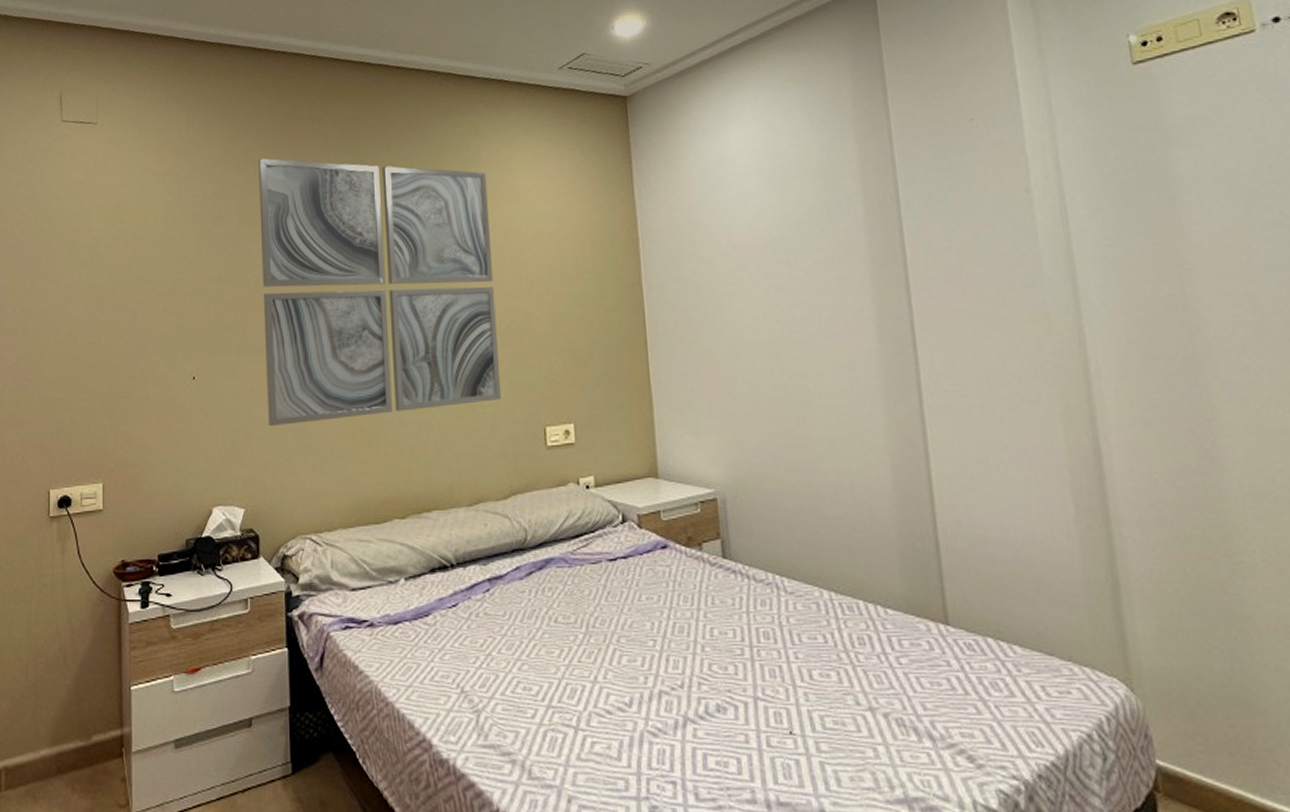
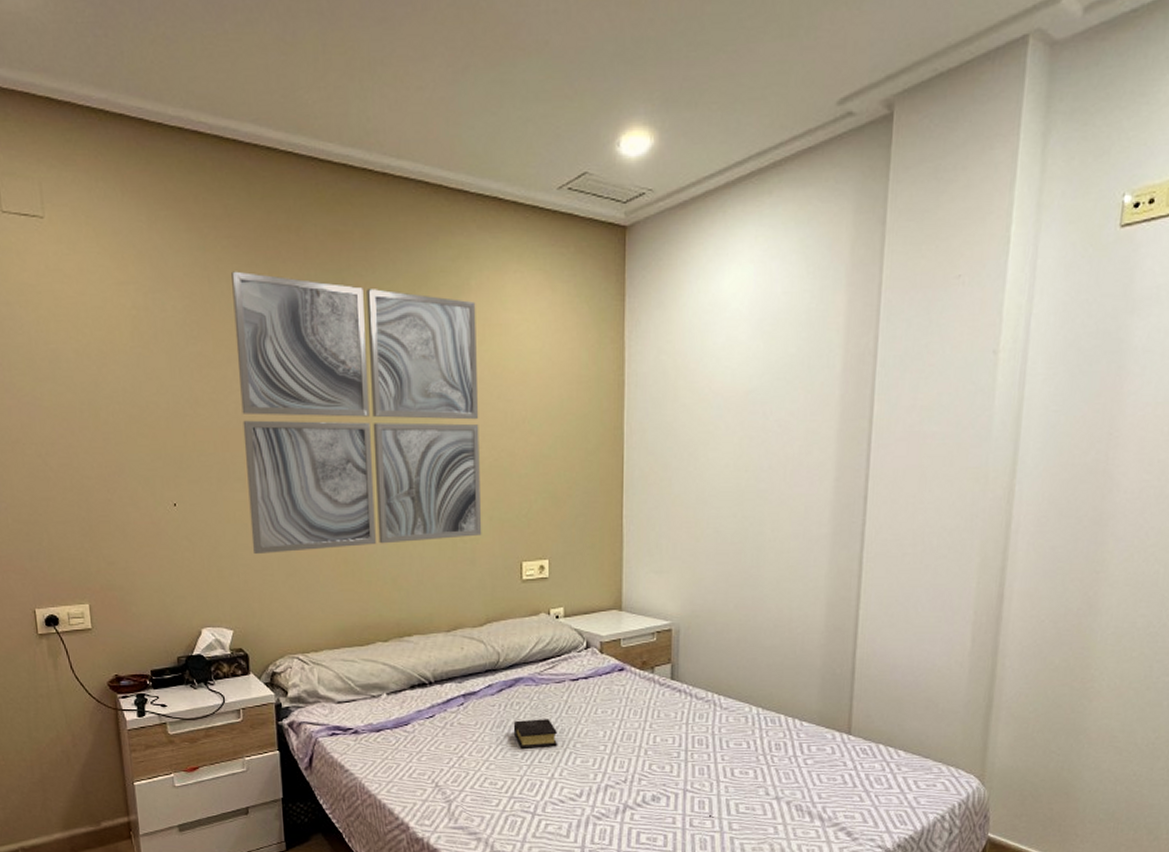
book: none [546,607,598,644] -> present [513,719,557,748]

